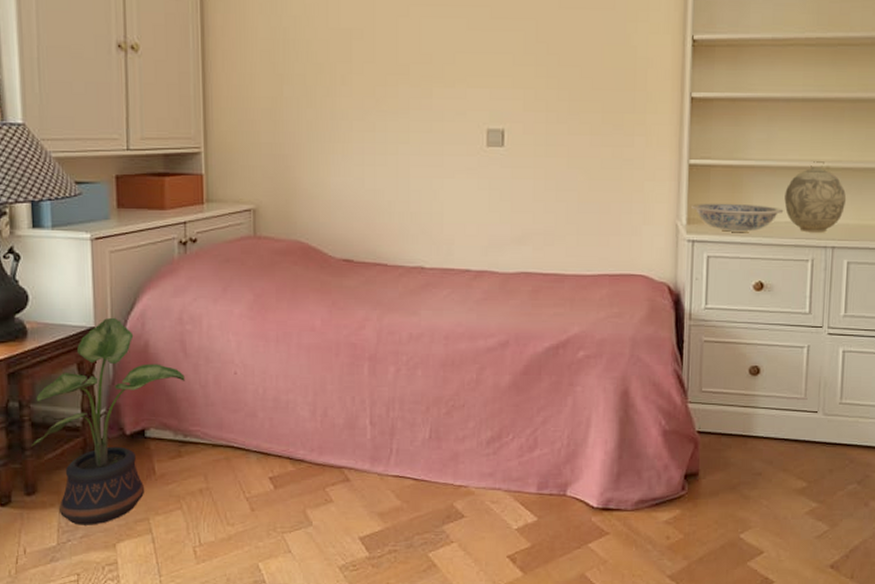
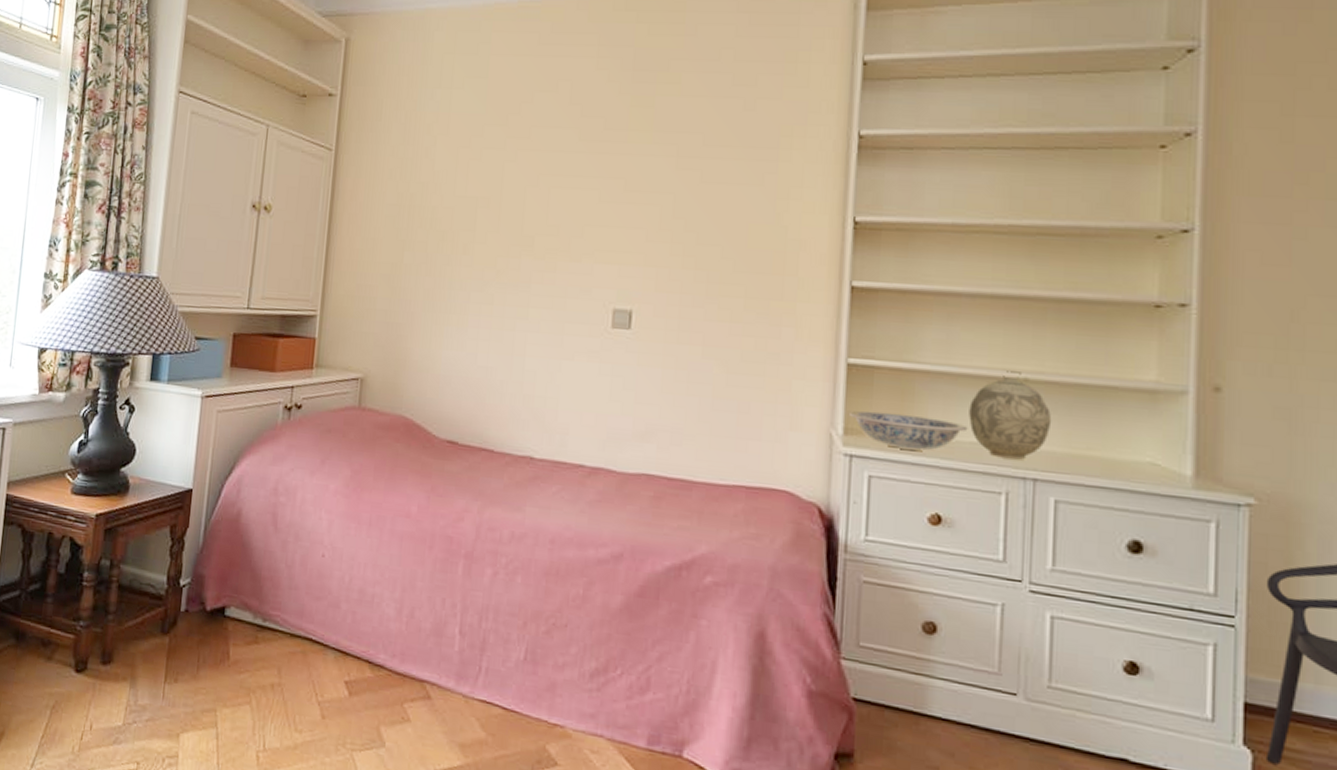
potted plant: present [31,317,185,525] -> none [114,480,272,709]

